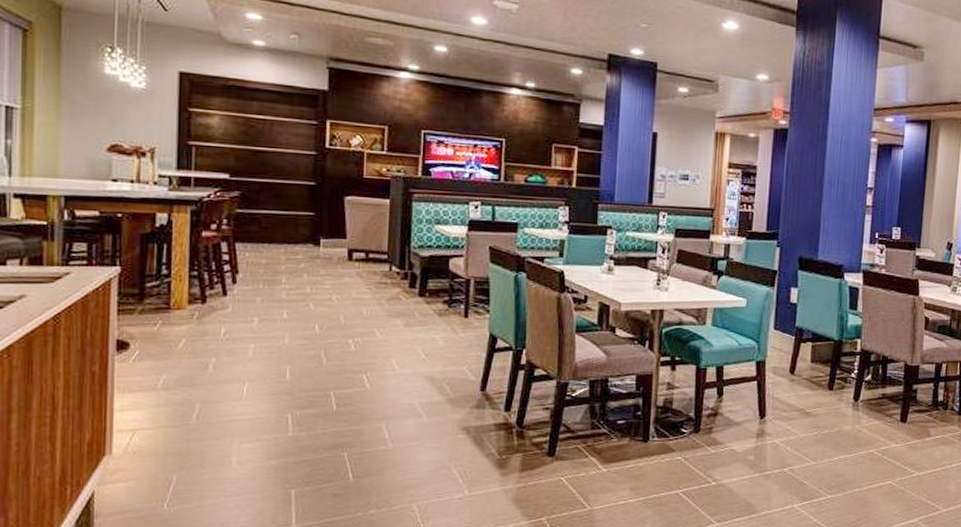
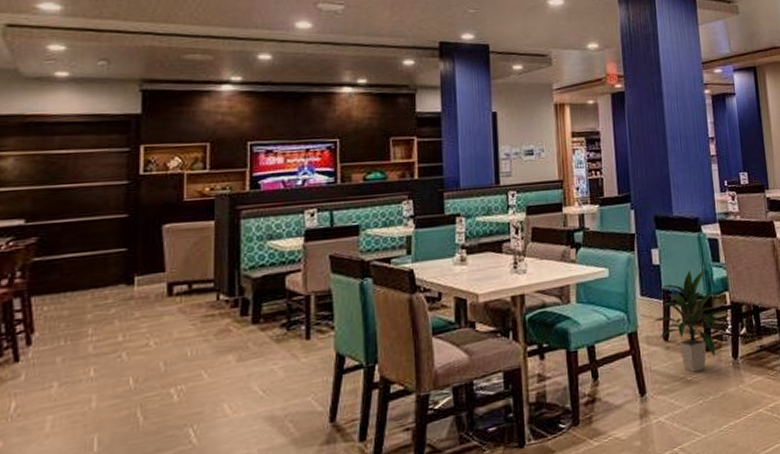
indoor plant: none [780,313,852,407] -> present [651,268,724,373]

